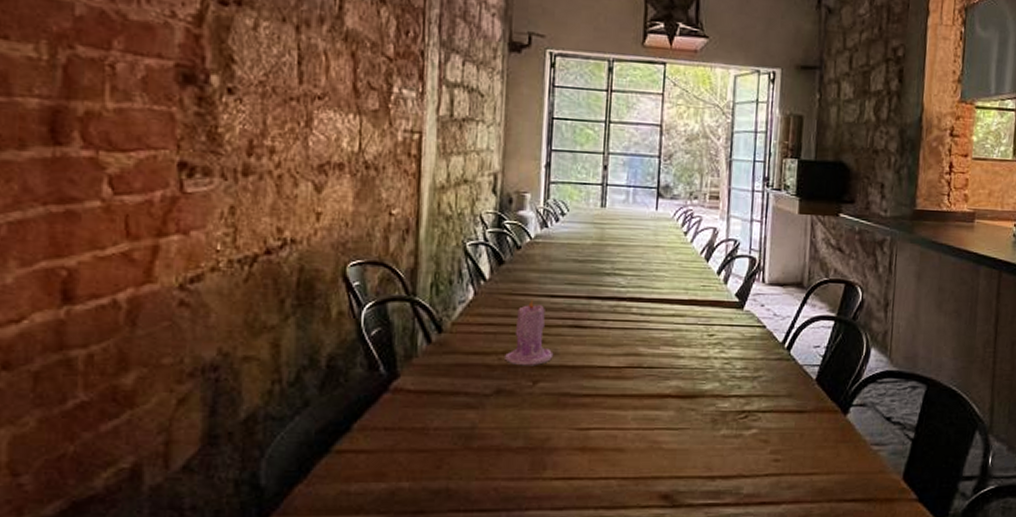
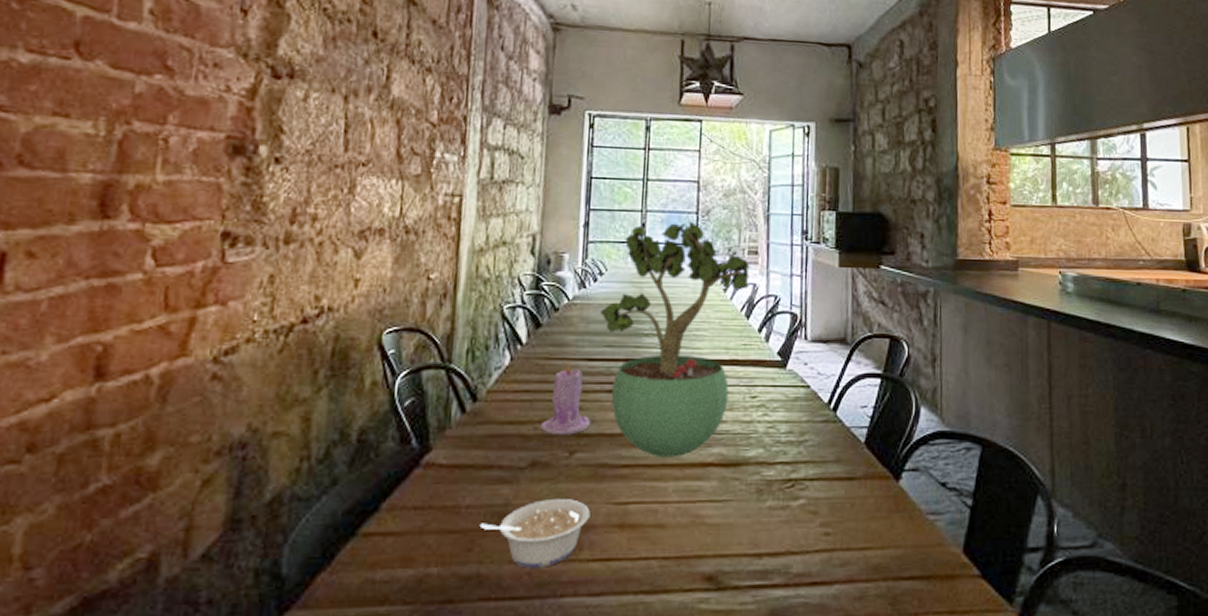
legume: none [447,424,553,485] -> present [479,499,591,568]
potted plant: none [562,165,712,389] -> present [600,222,751,458]

